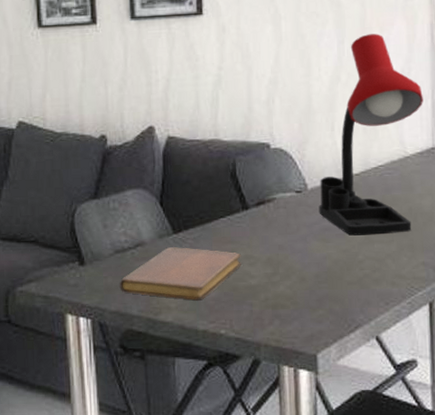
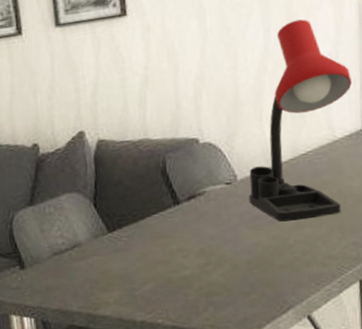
notebook: present [119,247,241,301] -> none [59,245,175,294]

